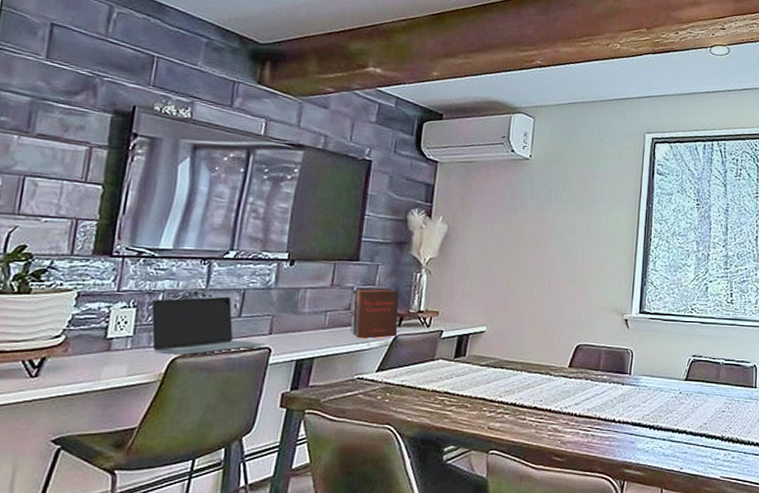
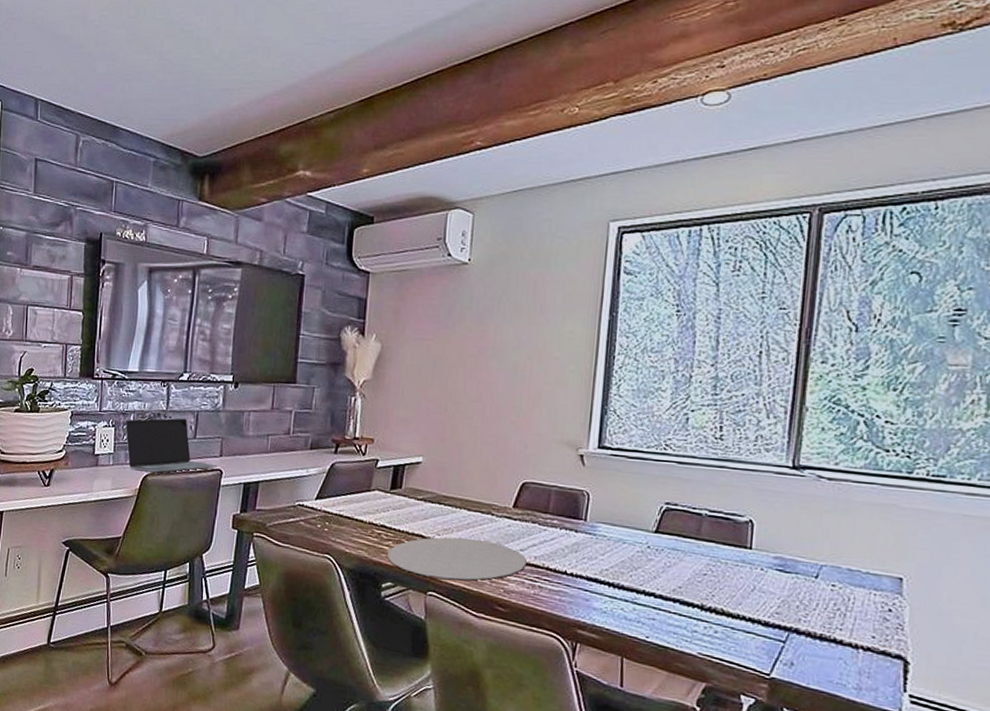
books: present [350,287,399,339] -> none [290,412,335,464]
placemat: none [450,397,581,438] -> present [387,537,526,581]

